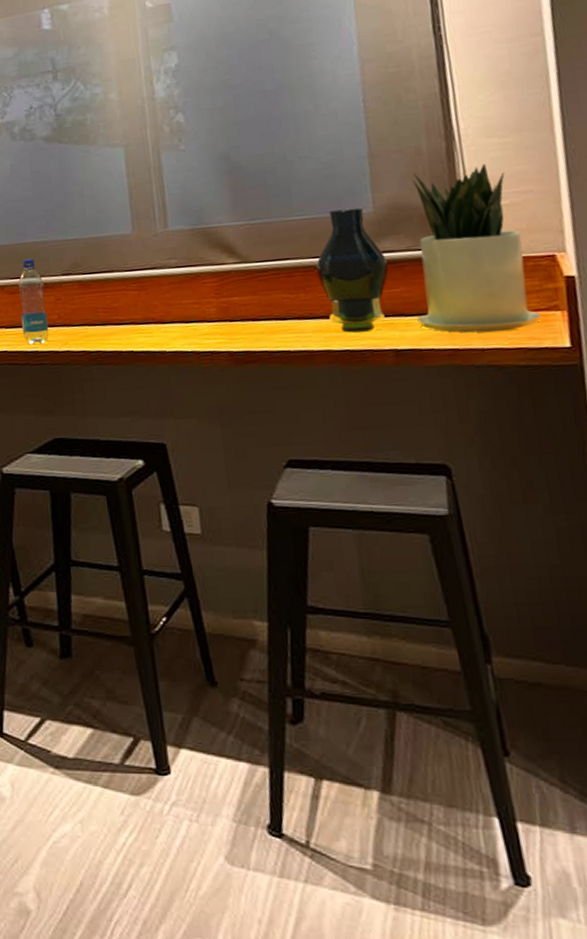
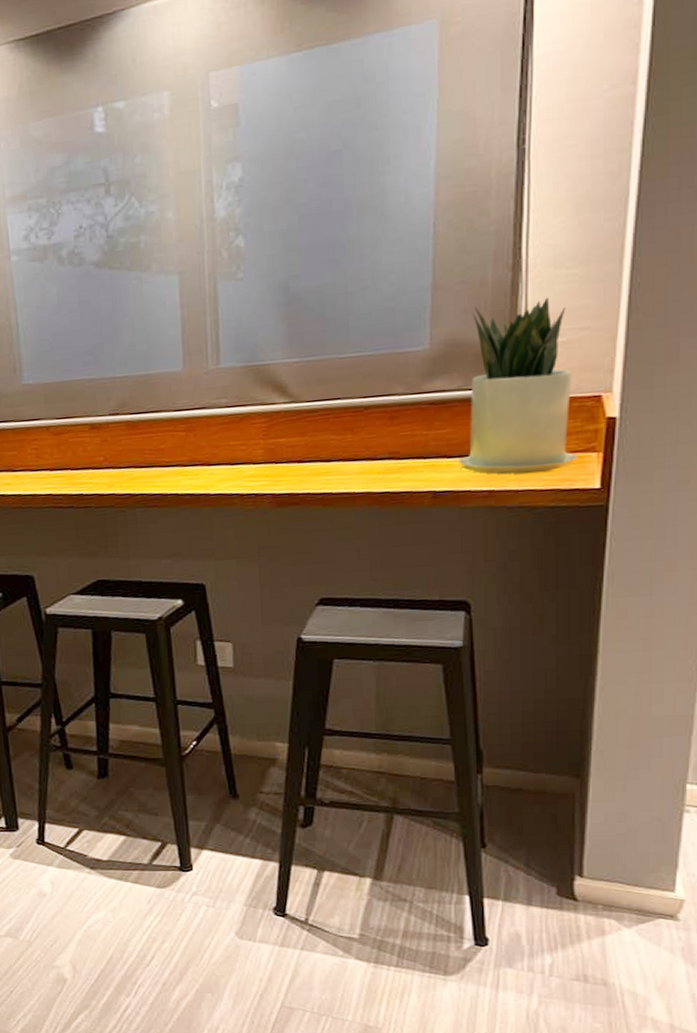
bottle: present [18,258,49,345] -> none [63,397,95,488]
vase: present [316,208,389,333] -> none [365,344,437,475]

